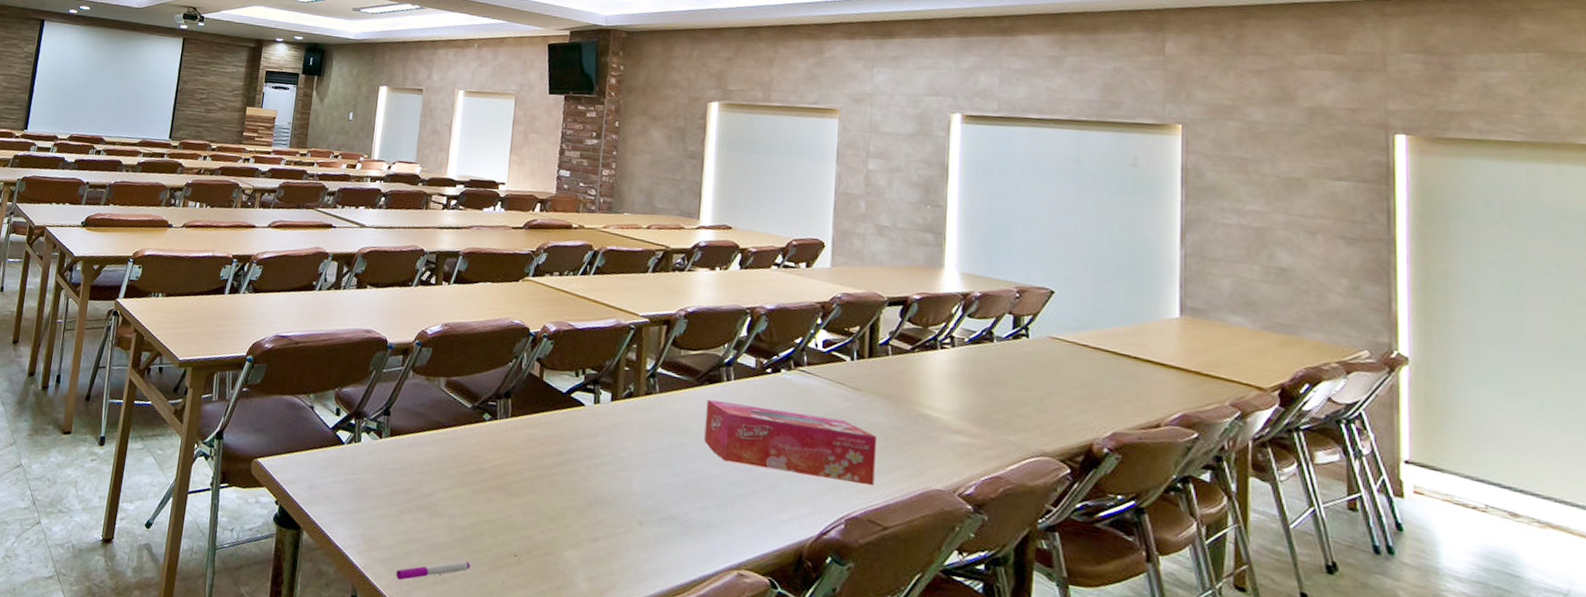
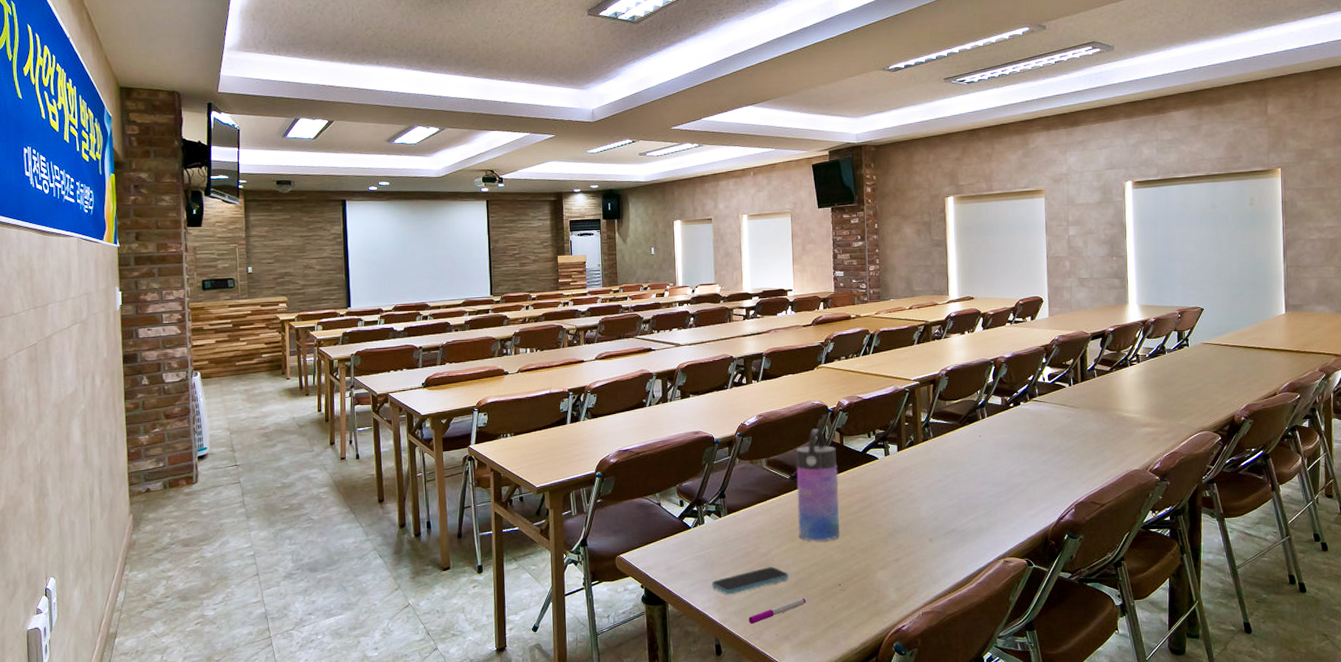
smartphone: none [358,511,454,537] -> present [712,567,790,595]
water bottle: none [473,352,533,496] -> present [795,428,840,542]
tissue box: present [704,400,878,486] -> none [969,432,1092,480]

